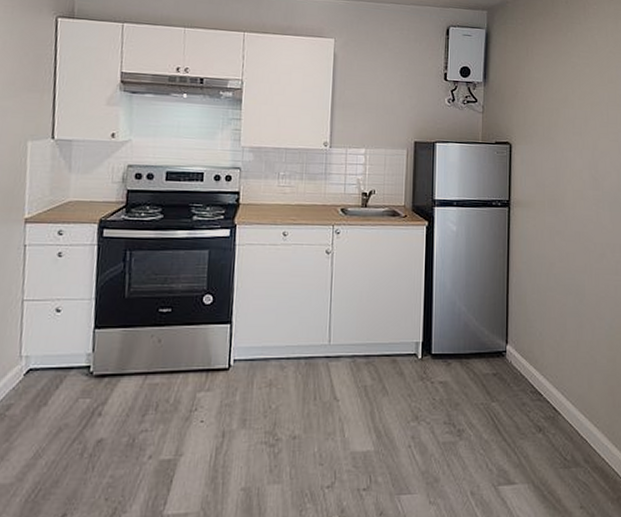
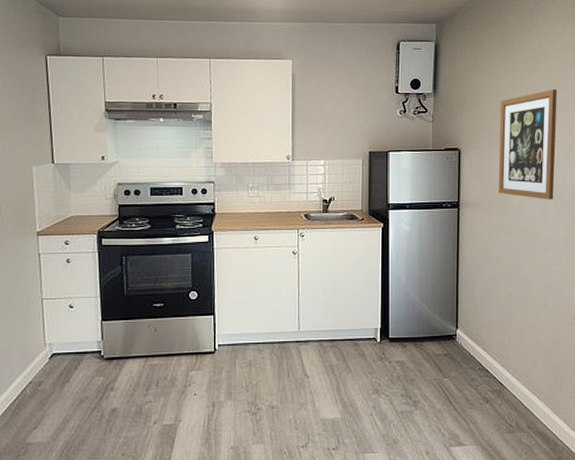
wall art: none [551,84,611,202] -> present [498,89,557,200]

